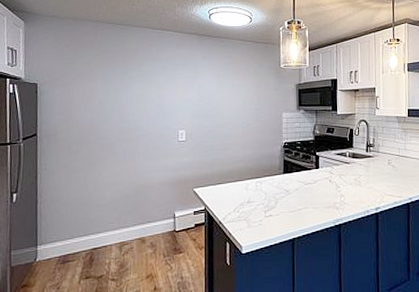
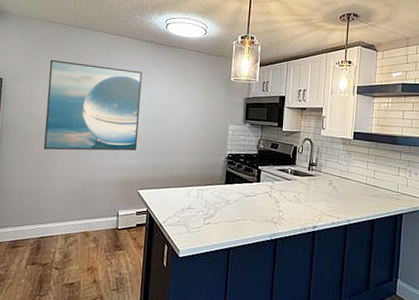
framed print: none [88,59,189,155] -> present [43,59,143,151]

